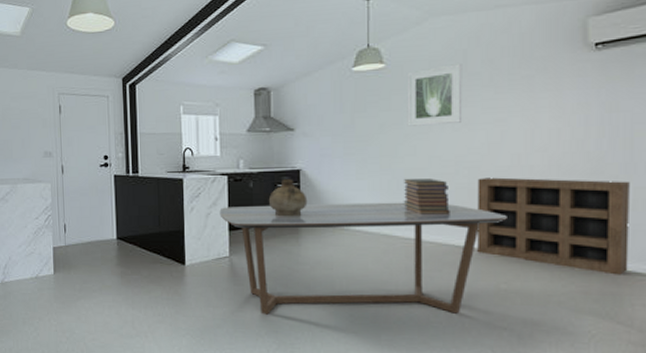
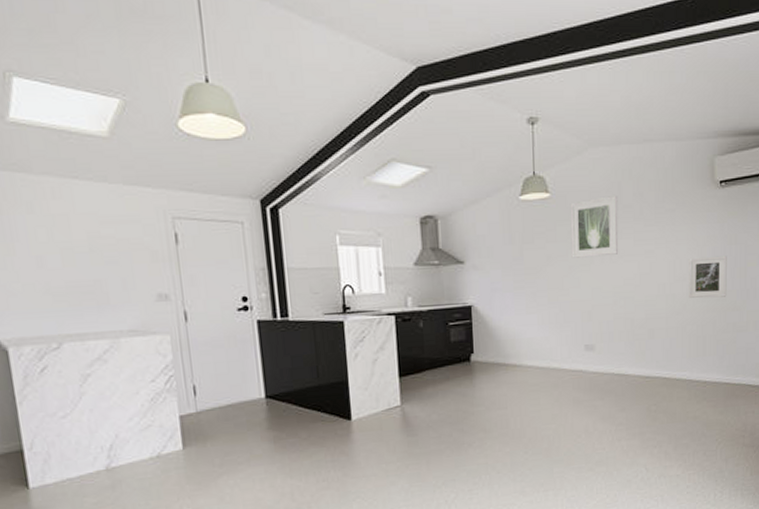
dining table: present [219,202,507,315] -> none [387,334,656,464]
ceramic jug: present [268,179,308,217] -> none [440,316,480,358]
book stack: present [403,178,450,215] -> none [569,310,610,346]
shelving unit: present [477,177,630,275] -> none [632,305,744,389]
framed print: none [552,124,605,171] -> present [689,255,727,298]

